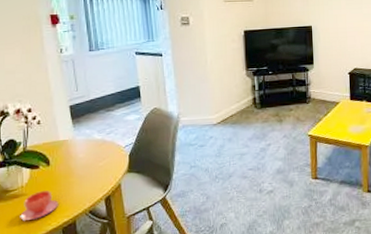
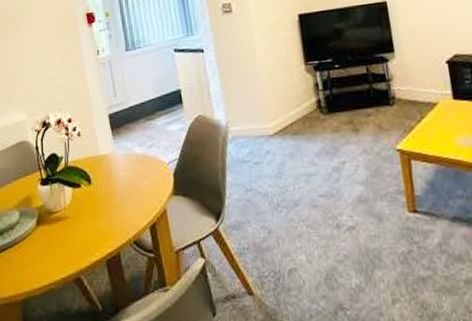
teacup: present [20,190,58,220] -> none [64,214,101,248]

